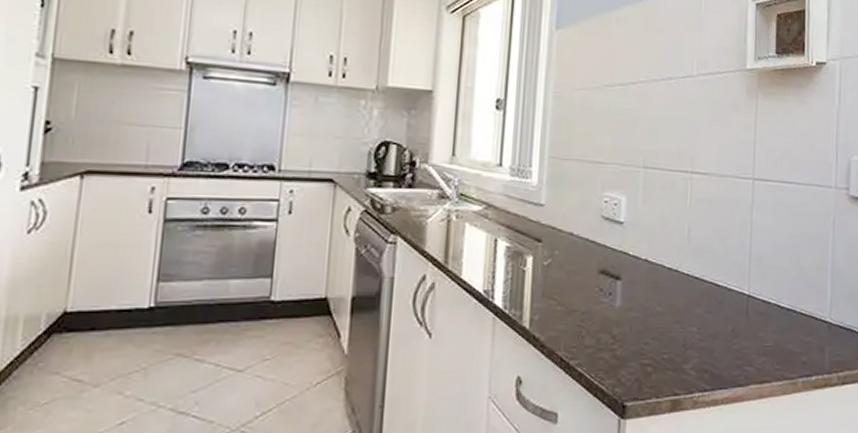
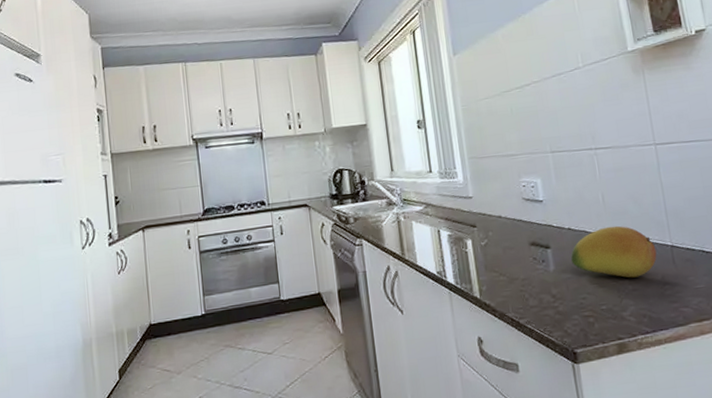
fruit: none [641,264,732,326] -> present [571,225,657,278]

